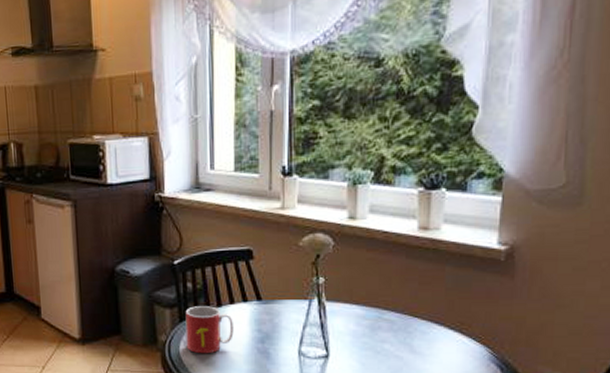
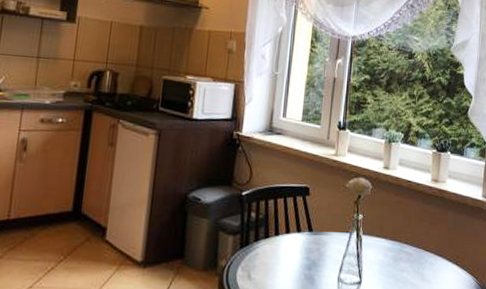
mug: present [185,306,234,354] -> none [243,234,287,279]

